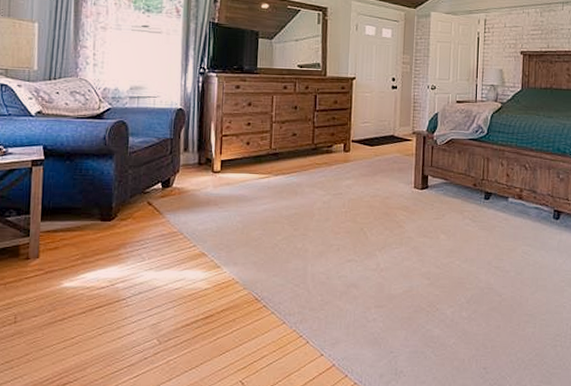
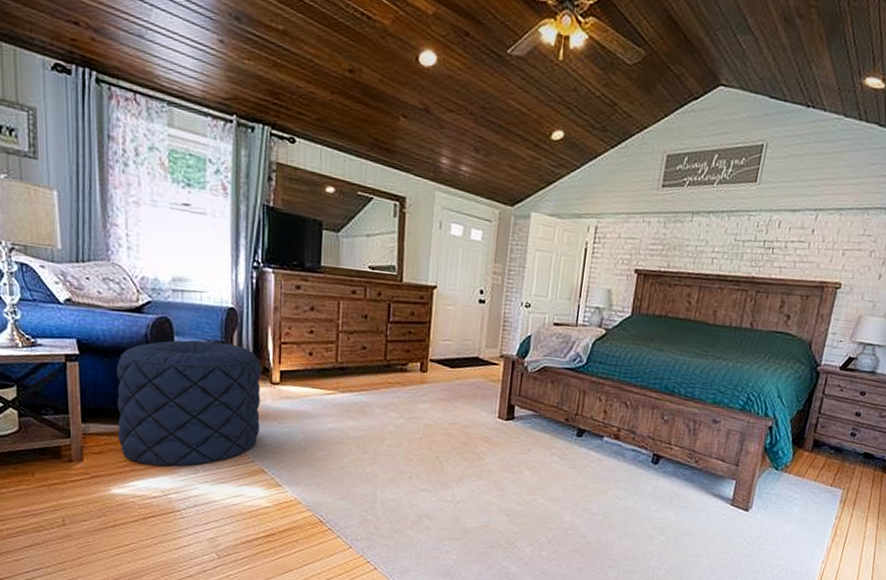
pouf: none [72,139,204,256] -> present [116,340,261,466]

